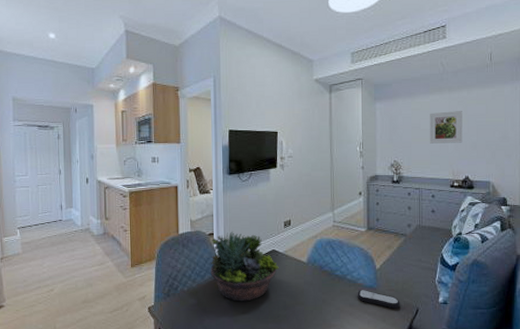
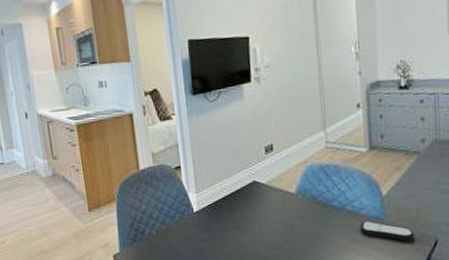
succulent planter: present [210,231,279,302] -> none [179,162,262,243]

